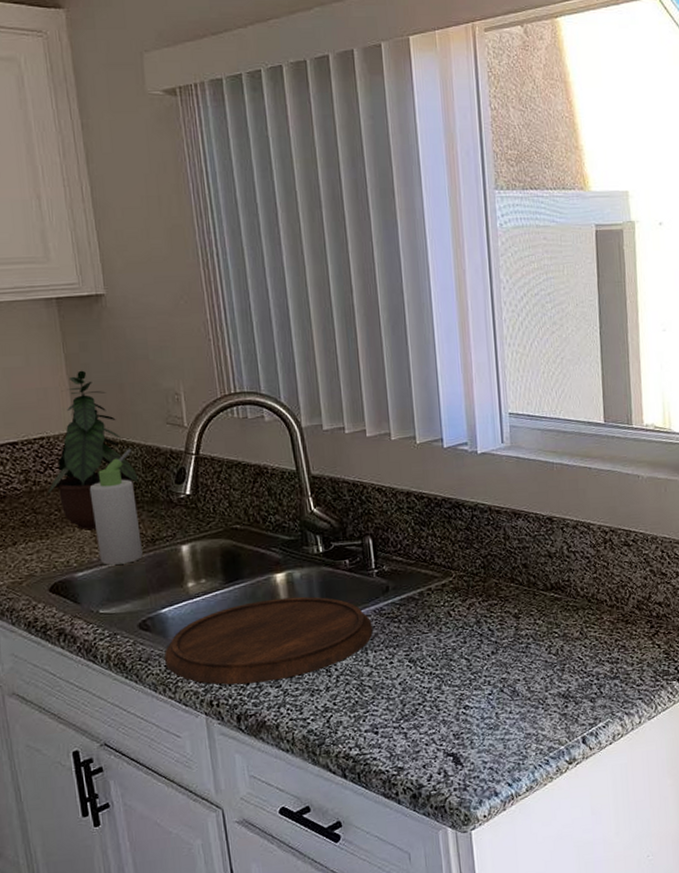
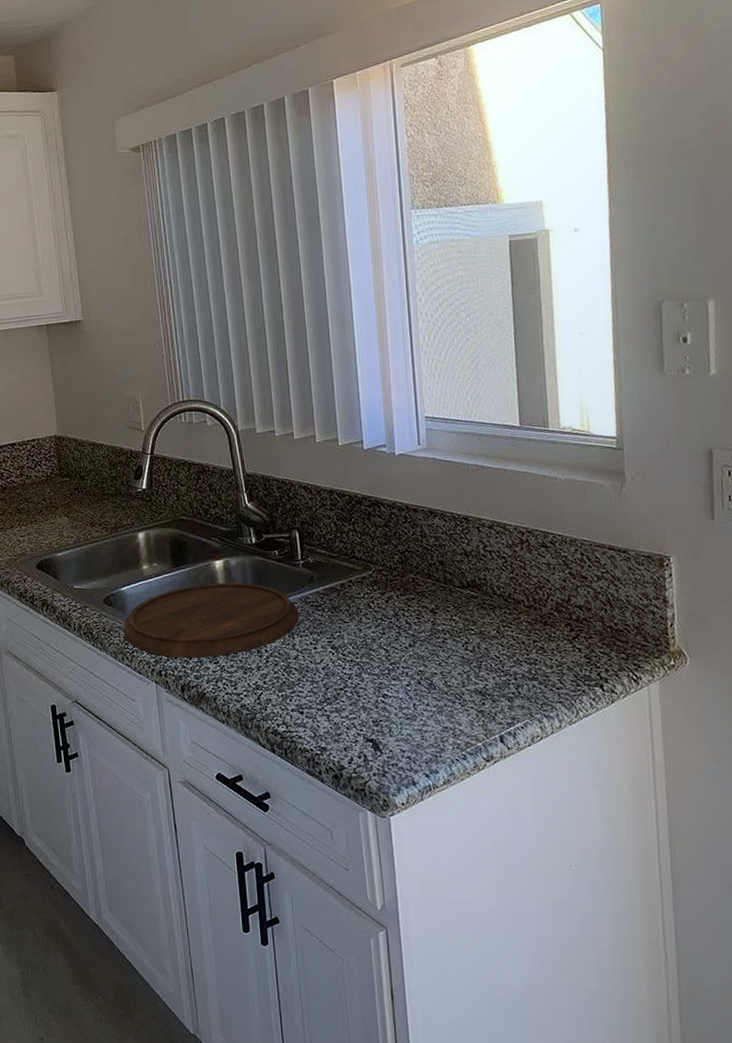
potted plant: present [47,370,141,529] -> none [36,383,107,517]
bottle: present [89,449,143,565] -> none [68,449,108,548]

